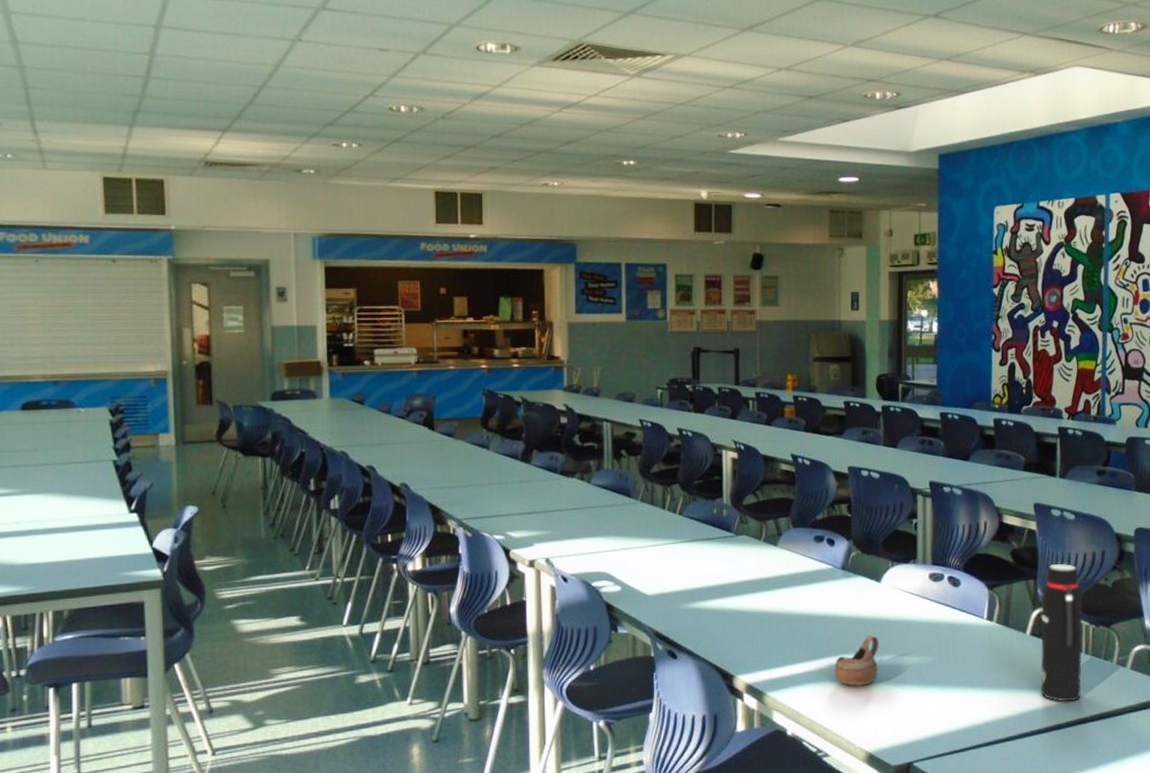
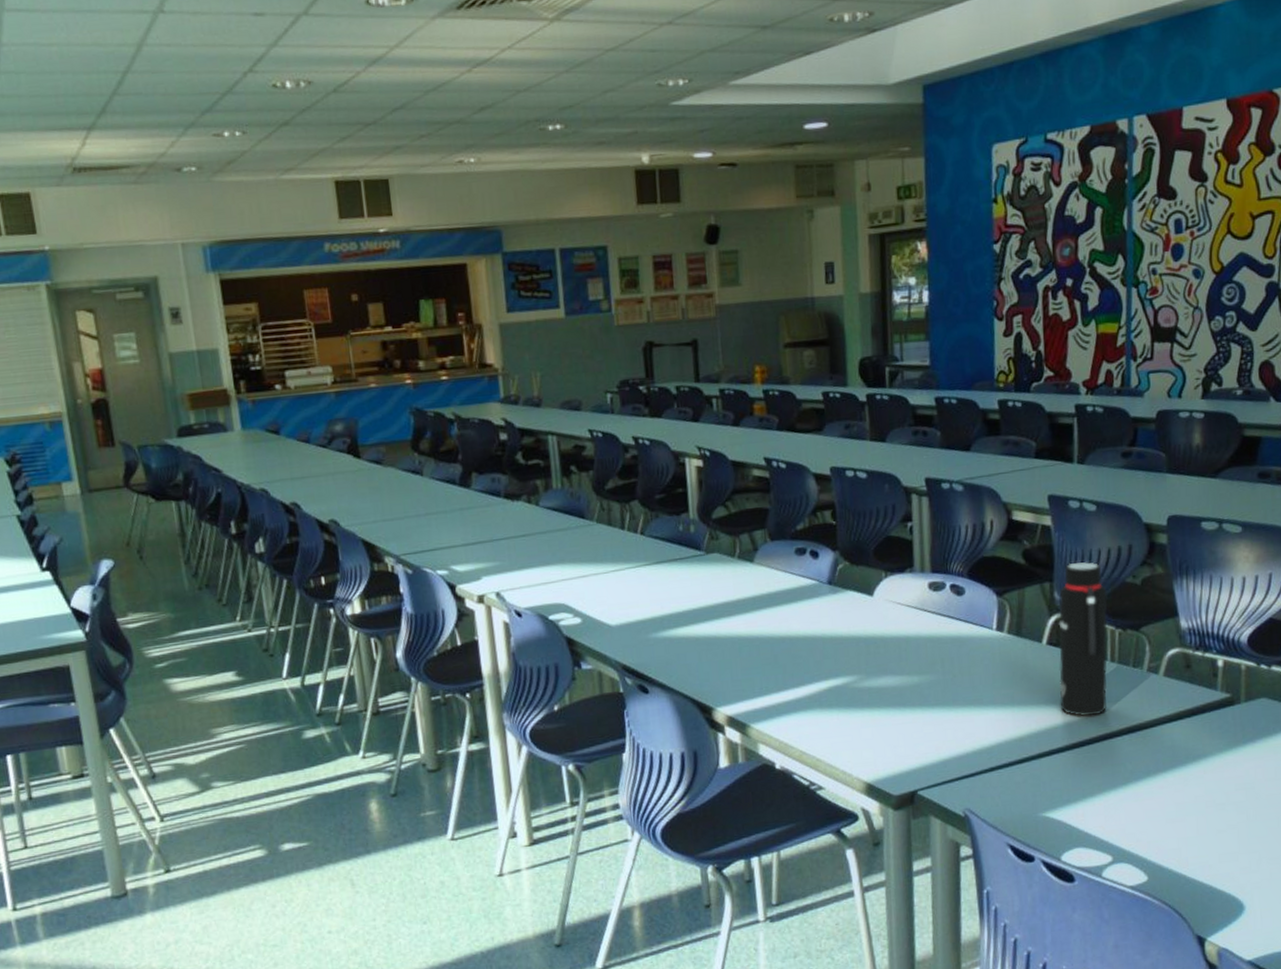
cup: present [834,635,879,686] -> none [824,655,874,712]

